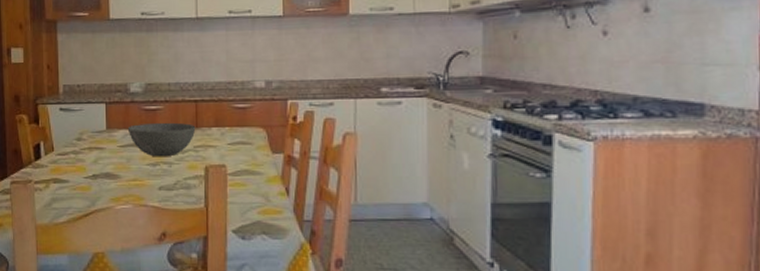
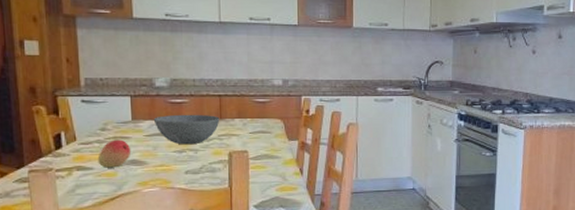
fruit: none [73,150,105,181] -> present [97,139,131,168]

